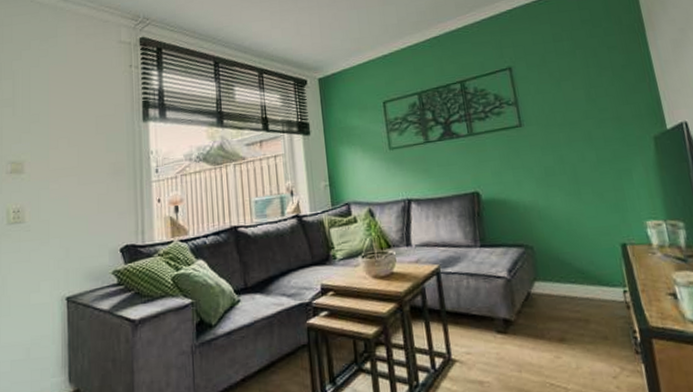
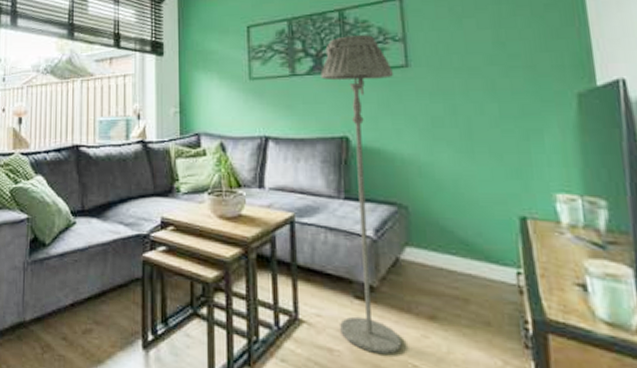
floor lamp: none [450,101,540,380] -> present [320,35,402,355]

